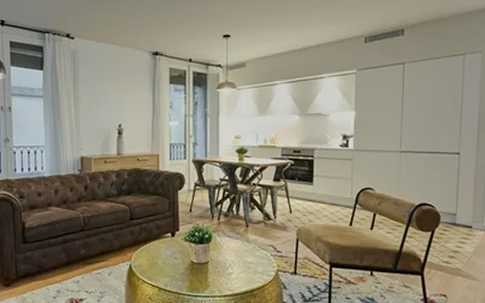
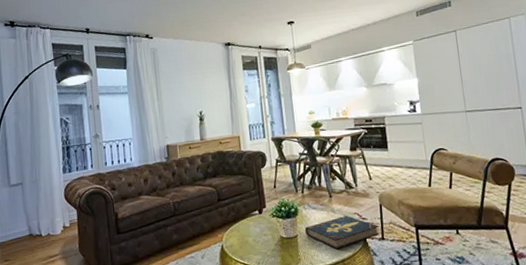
book: none [216,247,293,279] -> present [304,216,380,250]

